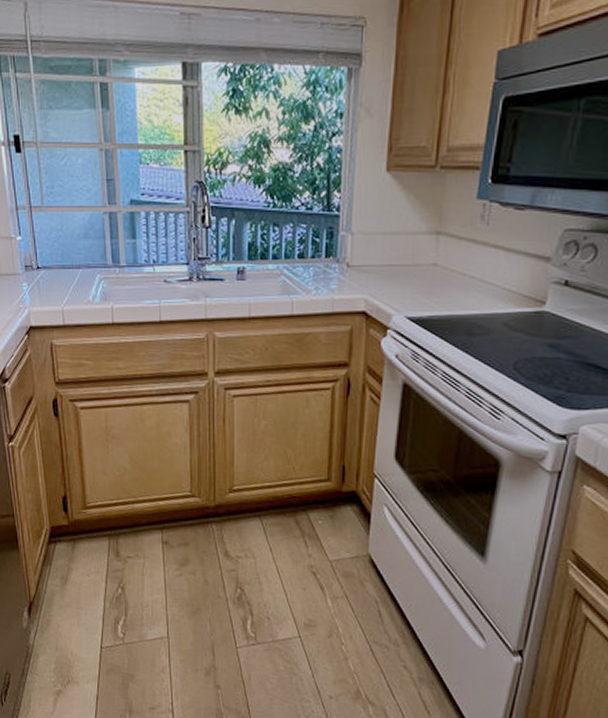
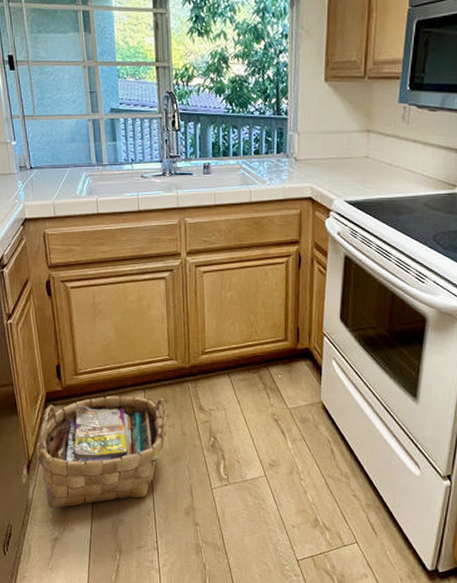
woven basket: none [39,534,187,658] -> present [36,395,167,509]

